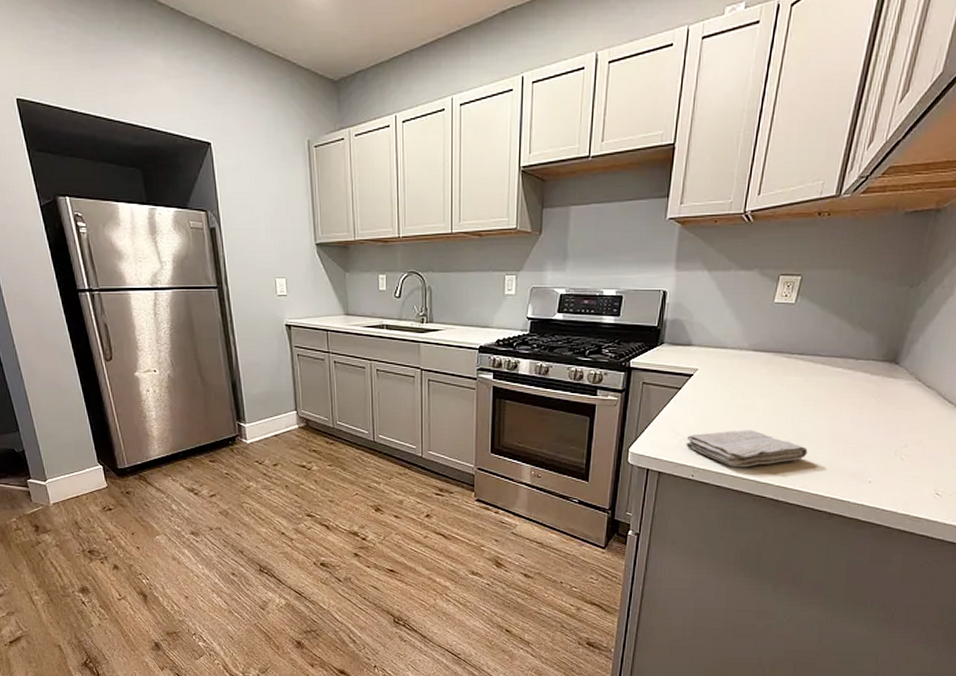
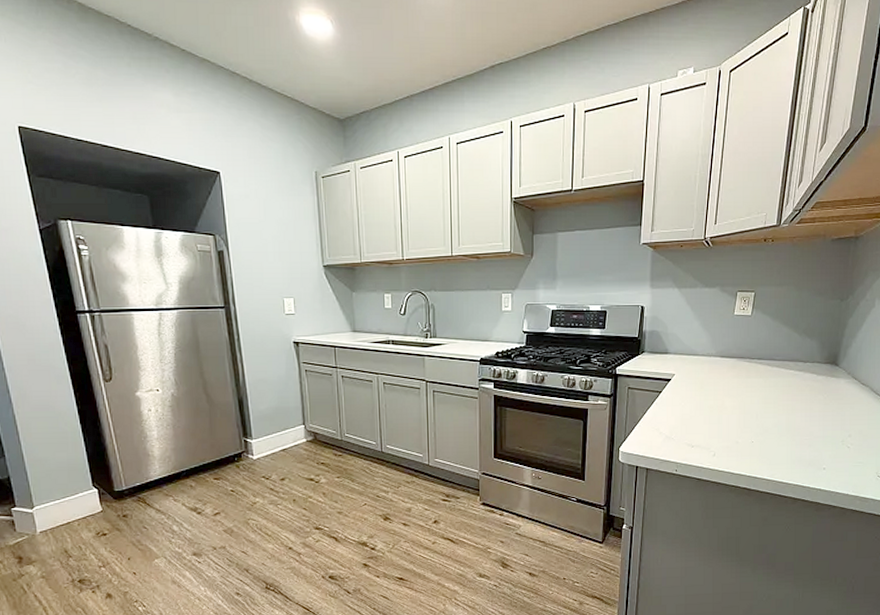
washcloth: present [686,430,808,468] -> none [669,427,772,461]

